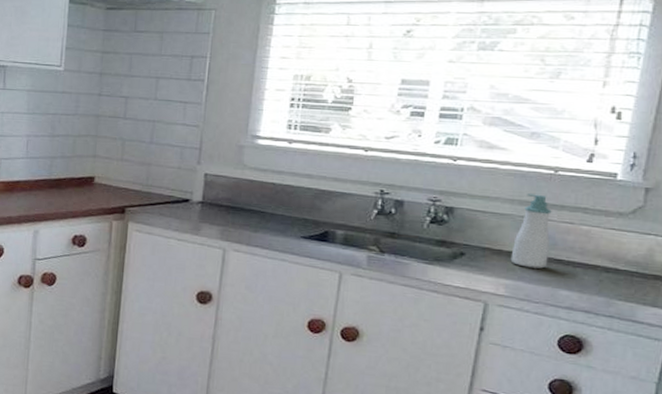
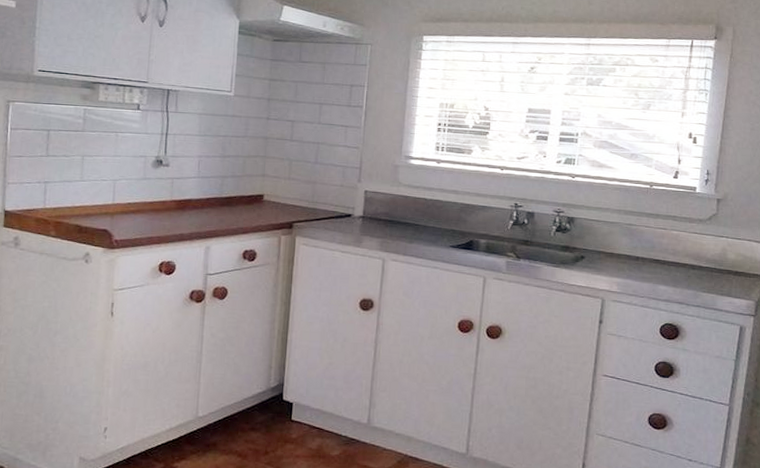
soap bottle: present [510,193,552,269] -> none [620,205,650,268]

